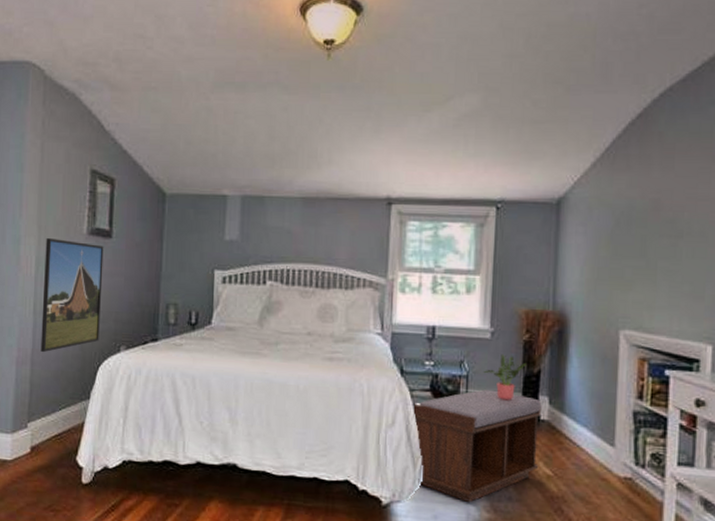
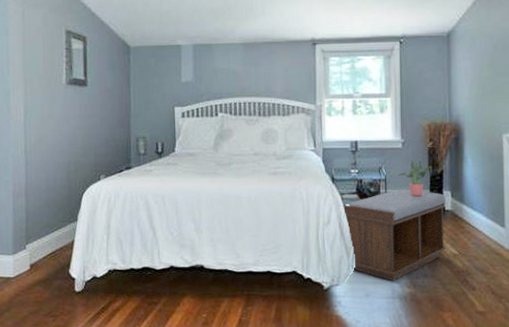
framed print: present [40,238,104,353] -> none [31,89,82,186]

